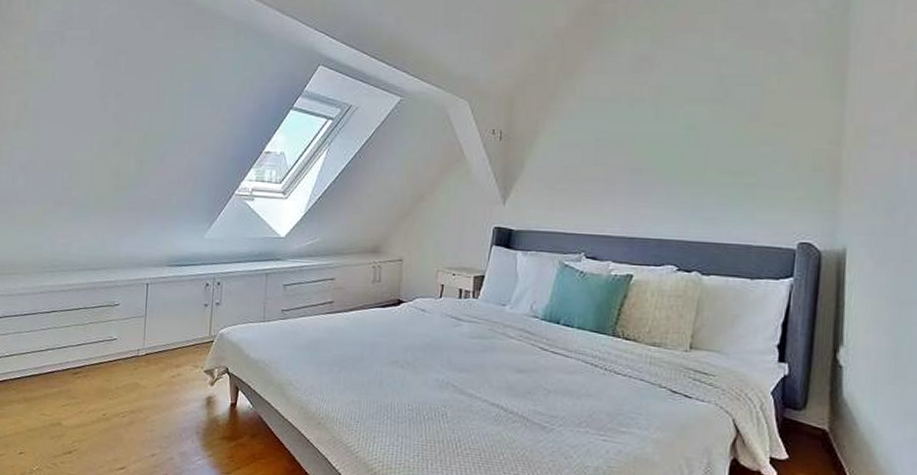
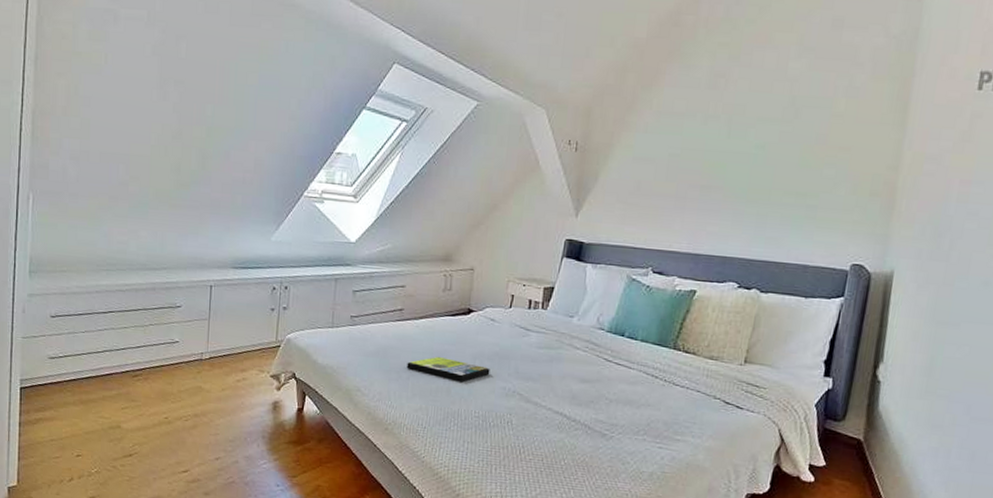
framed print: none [338,348,423,375] -> present [407,356,490,383]

